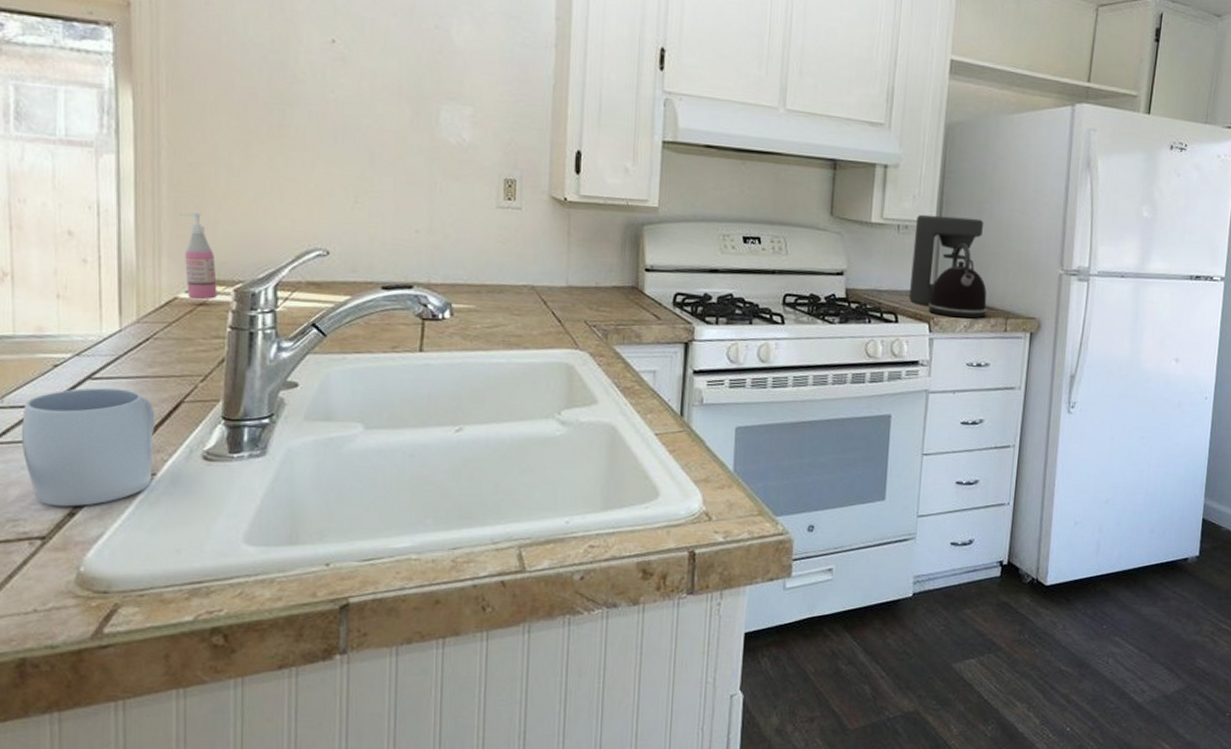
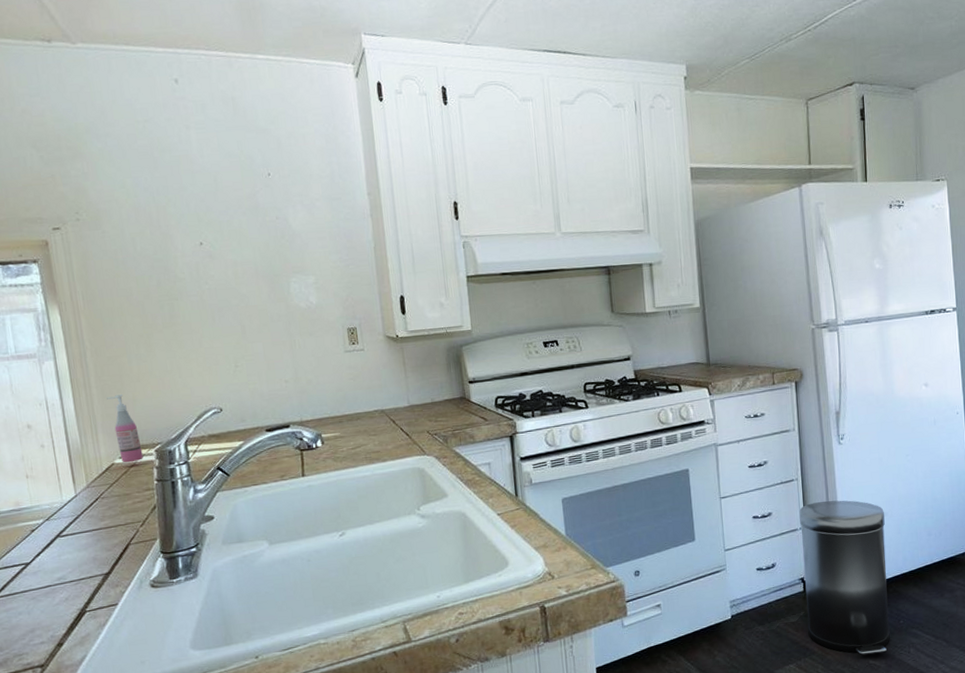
mug: present [21,387,156,507] -> none [14,540,116,640]
coffee maker: present [909,214,984,306] -> none [683,294,741,375]
kettle: present [928,242,988,319] -> none [704,316,755,380]
pedal bin: none [997,475,1106,660] -> present [799,500,890,656]

